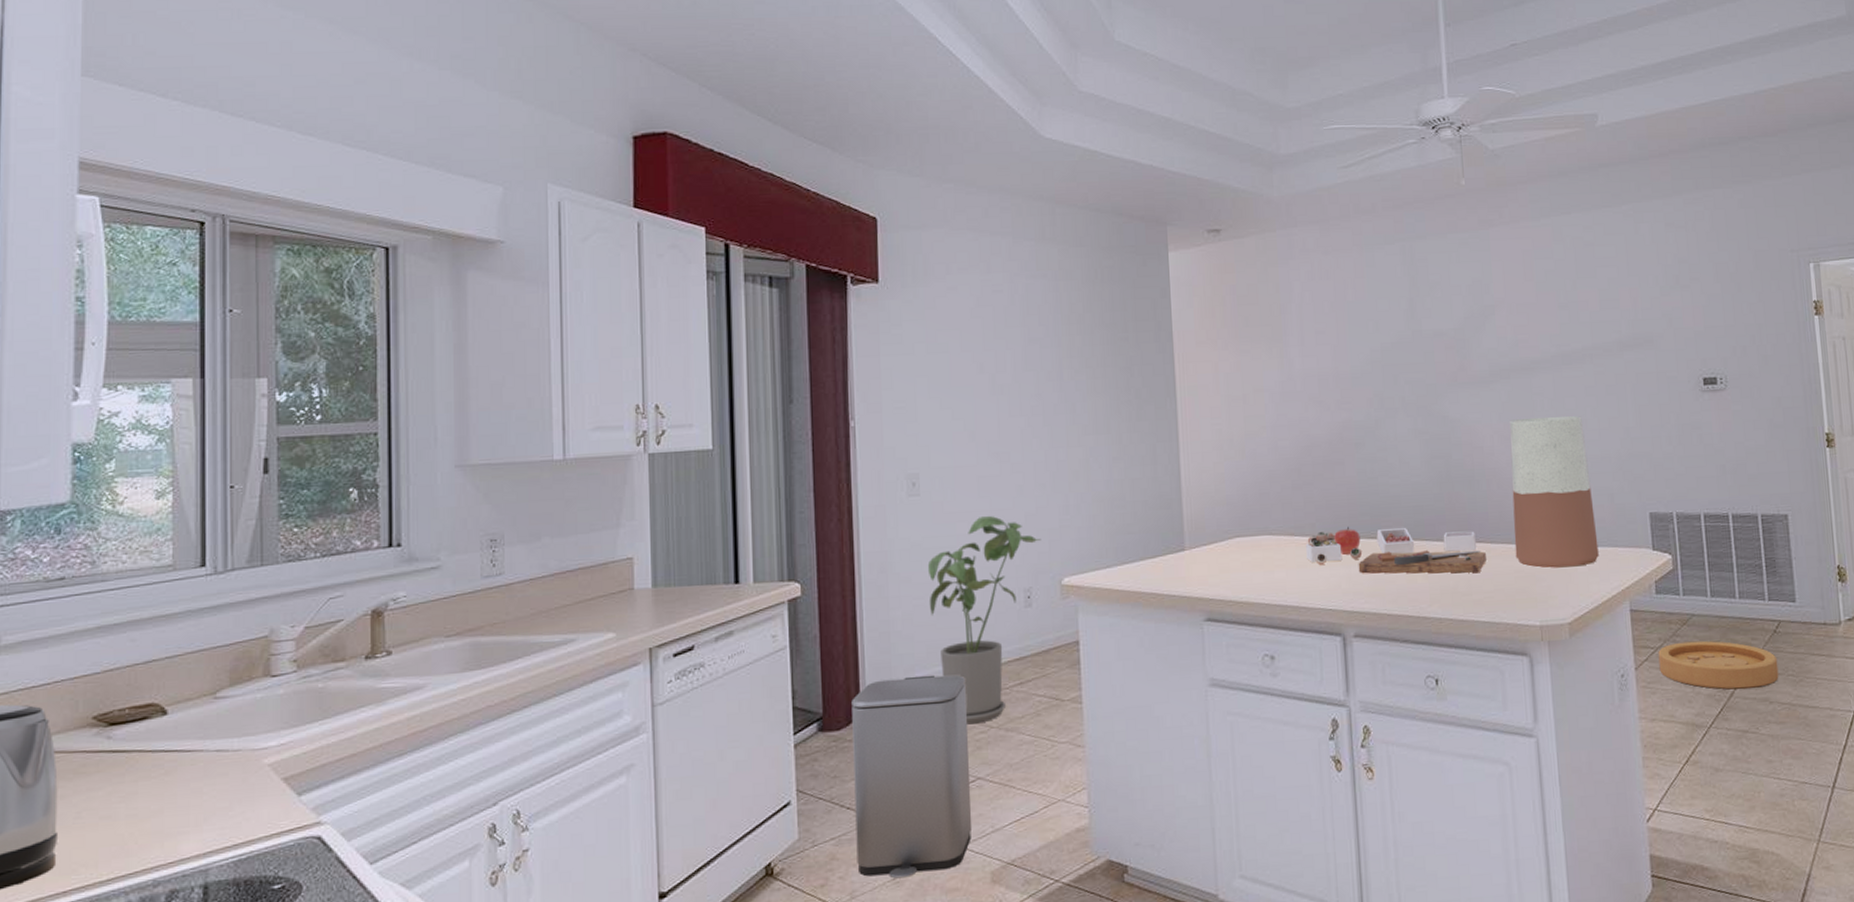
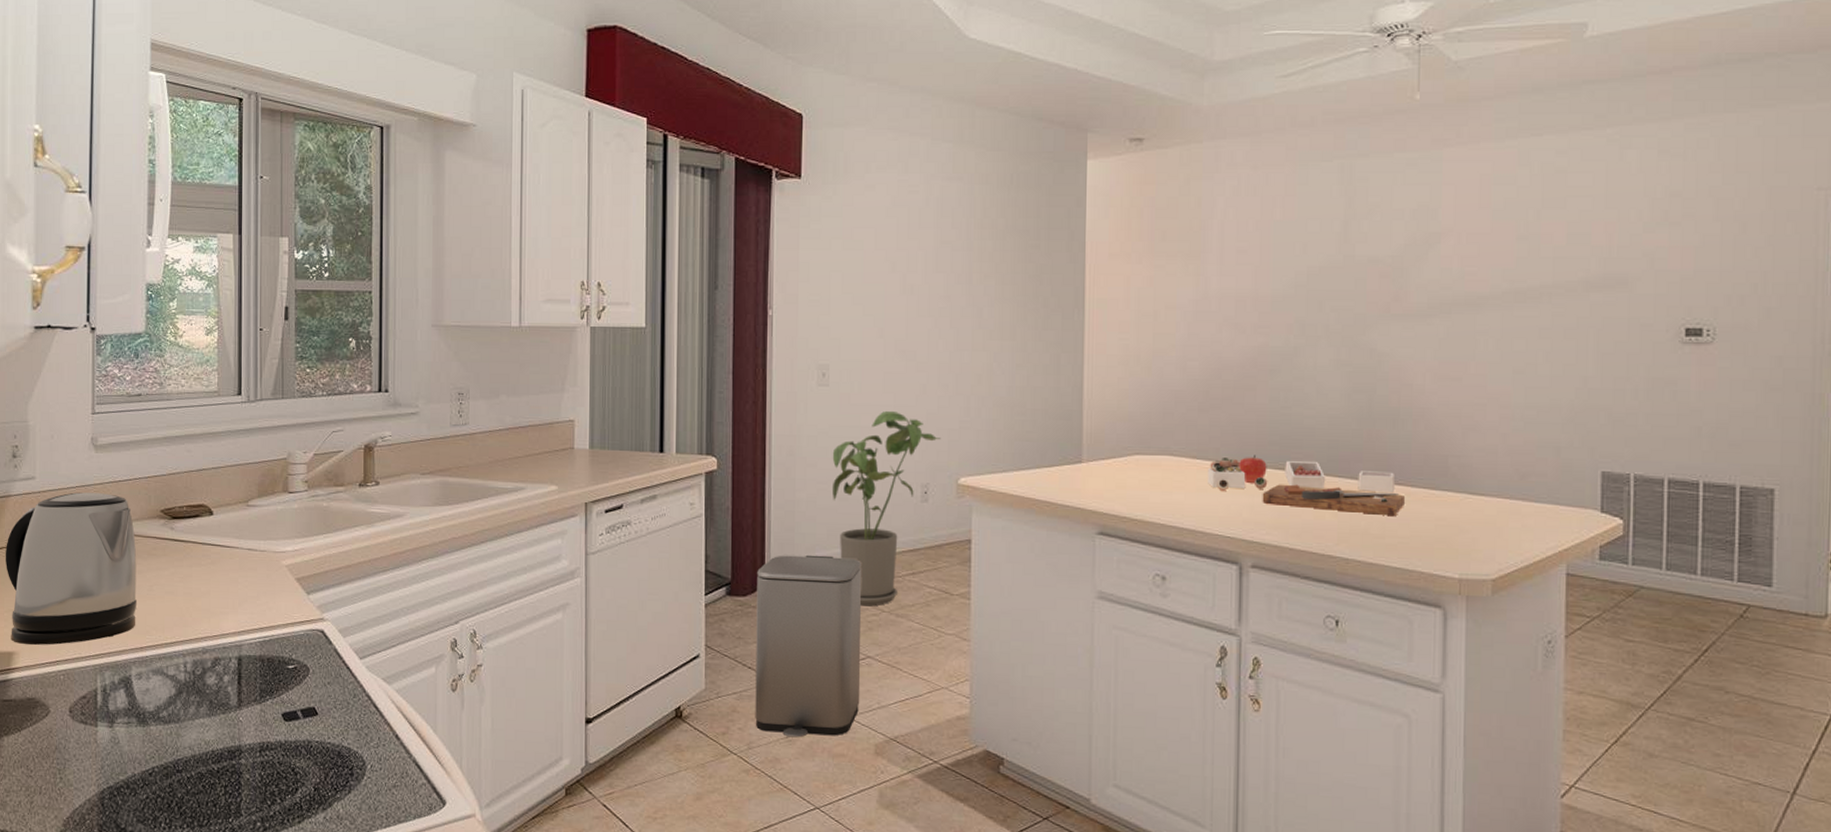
vase: present [1509,416,1599,568] -> none [1438,357,1536,521]
pet bowl: present [1658,640,1779,690] -> none [1594,614,1741,675]

